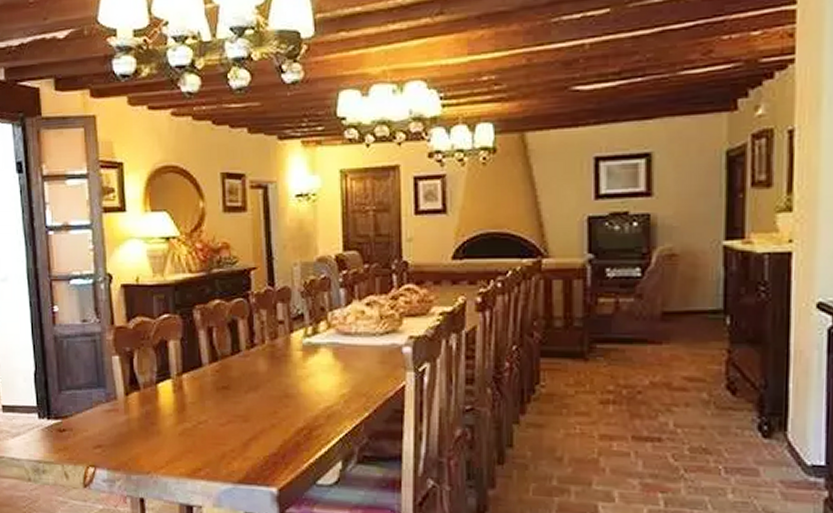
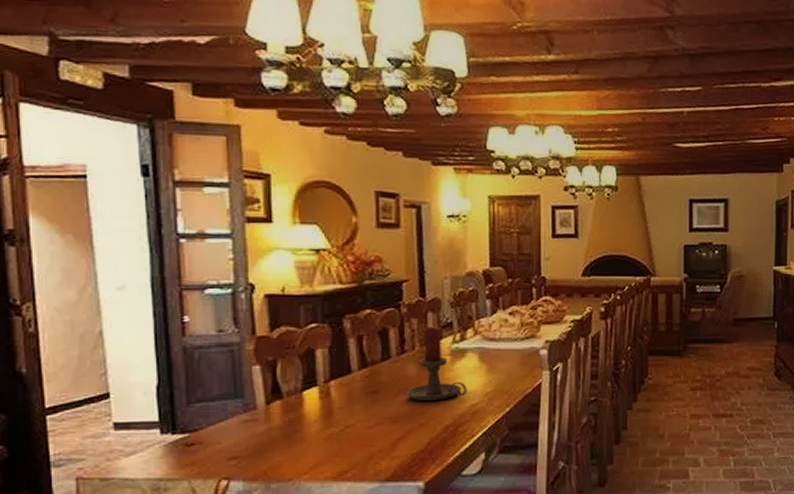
candle holder: none [257,318,321,400] -> present [407,326,467,401]

